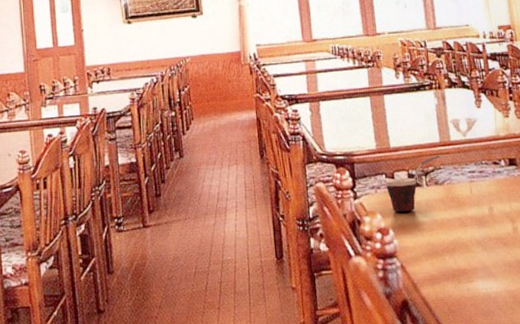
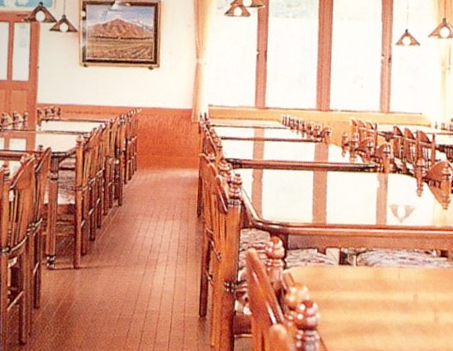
cup: present [384,155,440,213] -> none [316,237,374,288]

